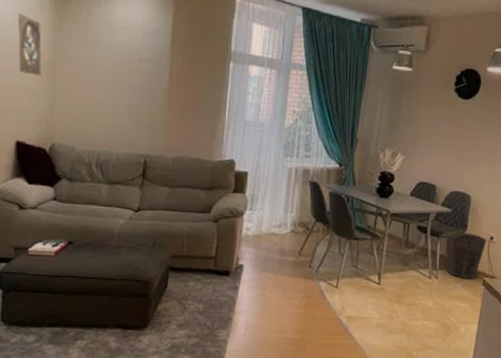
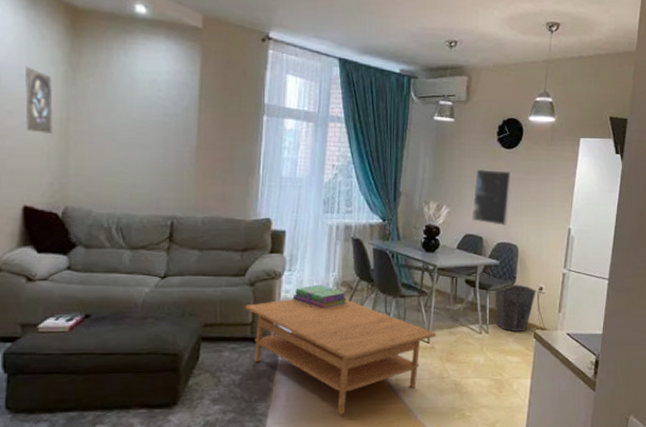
coffee table: none [209,236,388,347] -> present [245,299,437,415]
stack of books: none [253,224,304,248] -> present [292,284,347,310]
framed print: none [425,118,468,175] -> present [471,168,513,226]

